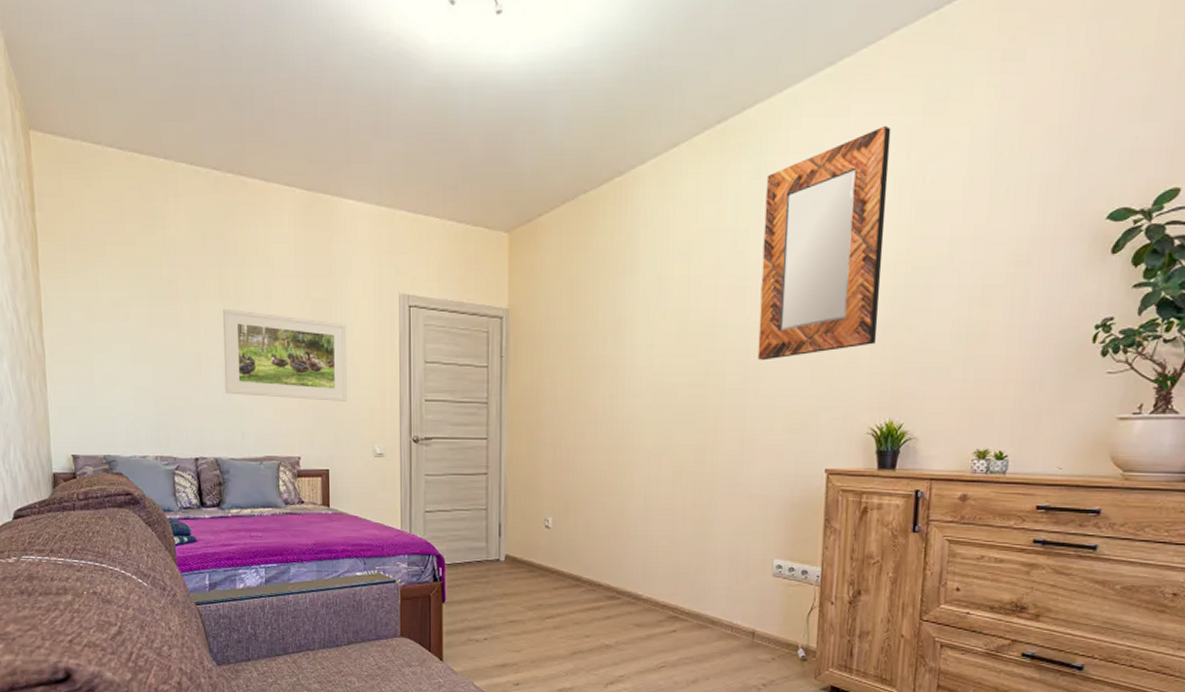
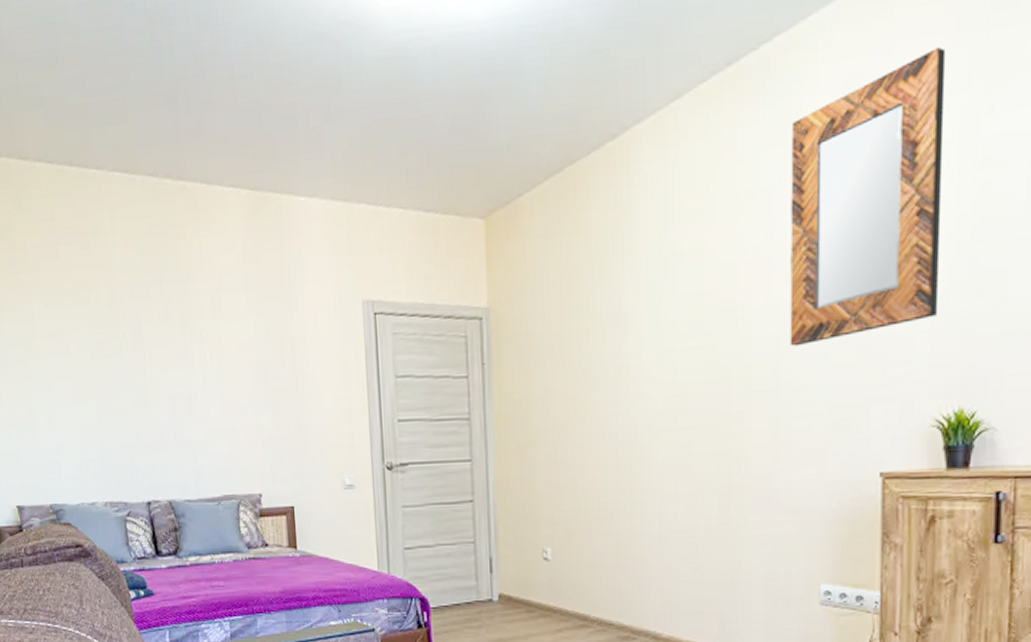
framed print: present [223,308,347,401] -> none [168,331,310,429]

